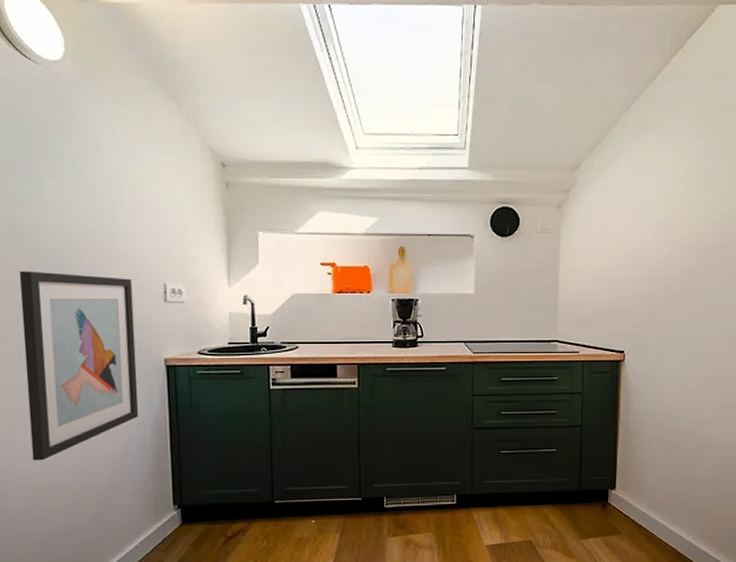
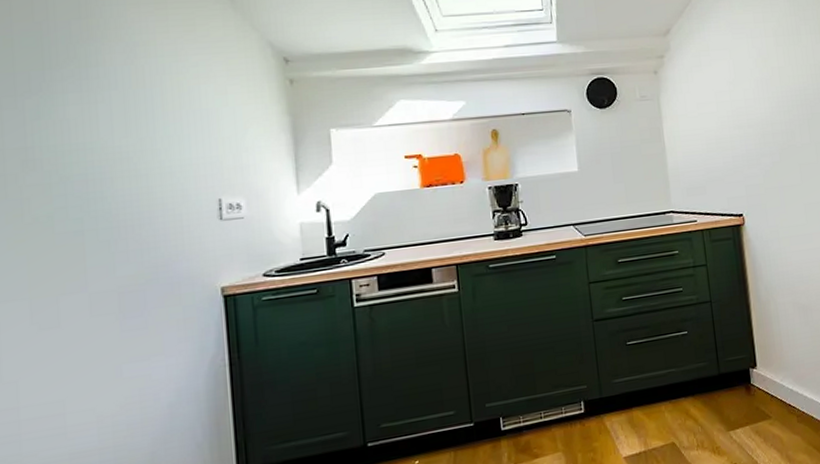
wall art: present [19,271,139,461] -> none [31,197,190,442]

